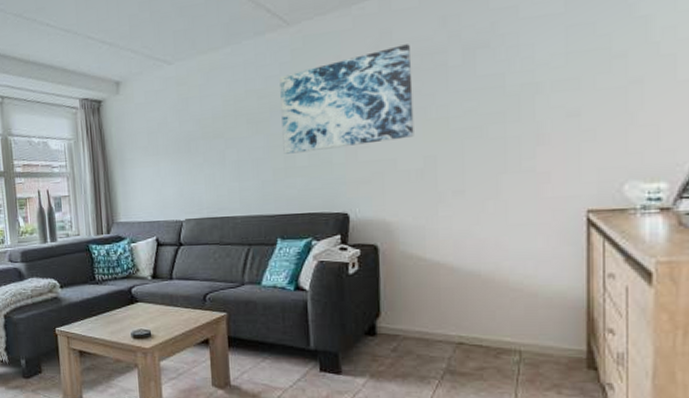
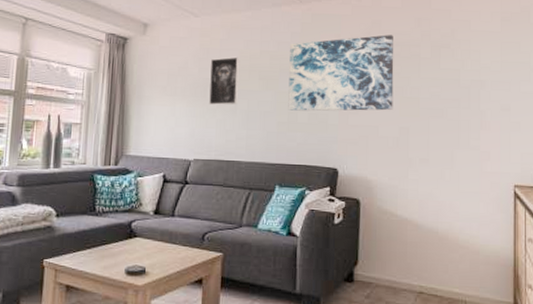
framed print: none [190,102,225,159] -> present [209,56,239,105]

